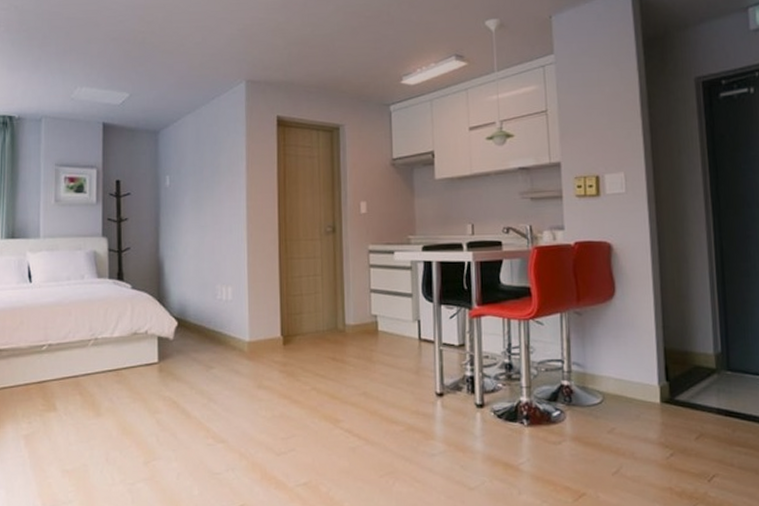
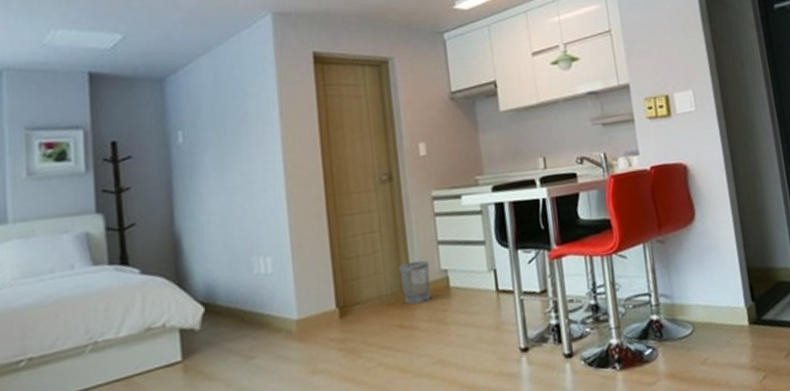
wastebasket: none [336,304,362,342] -> present [399,260,431,305]

